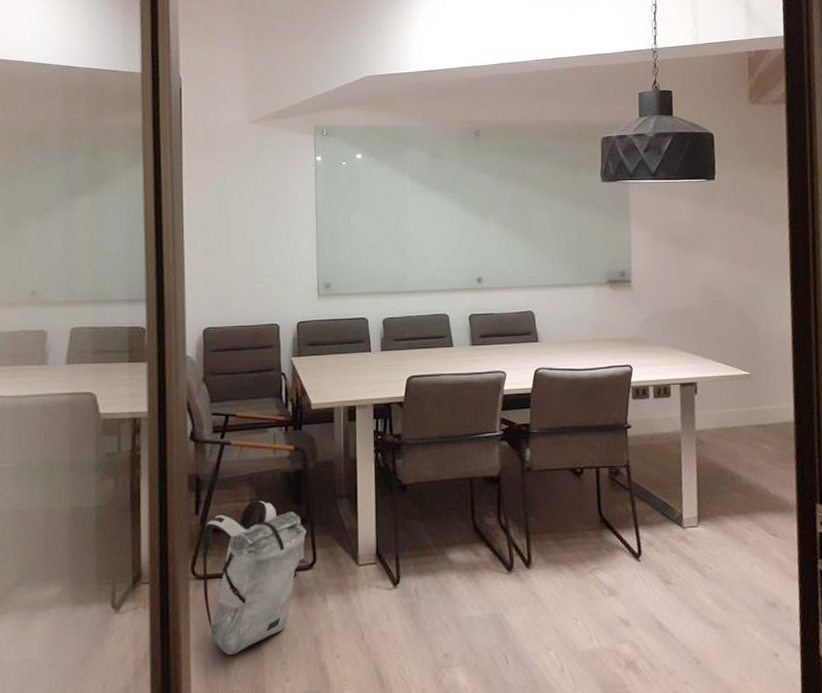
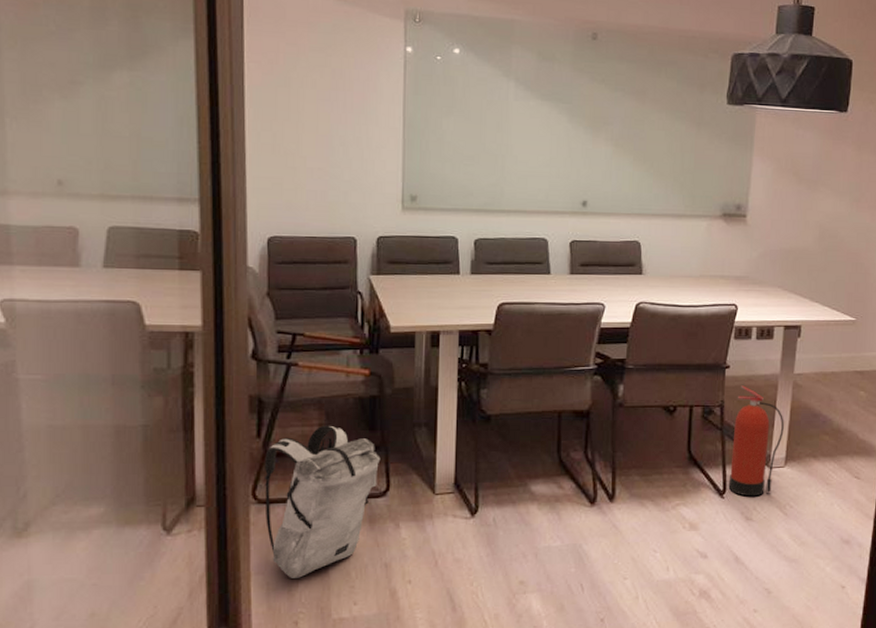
fire extinguisher: none [642,444,693,559] -> present [728,385,784,497]

